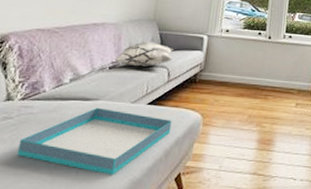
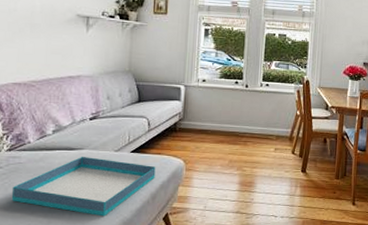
decorative pillow: present [115,41,174,67] -> none [95,92,152,118]

